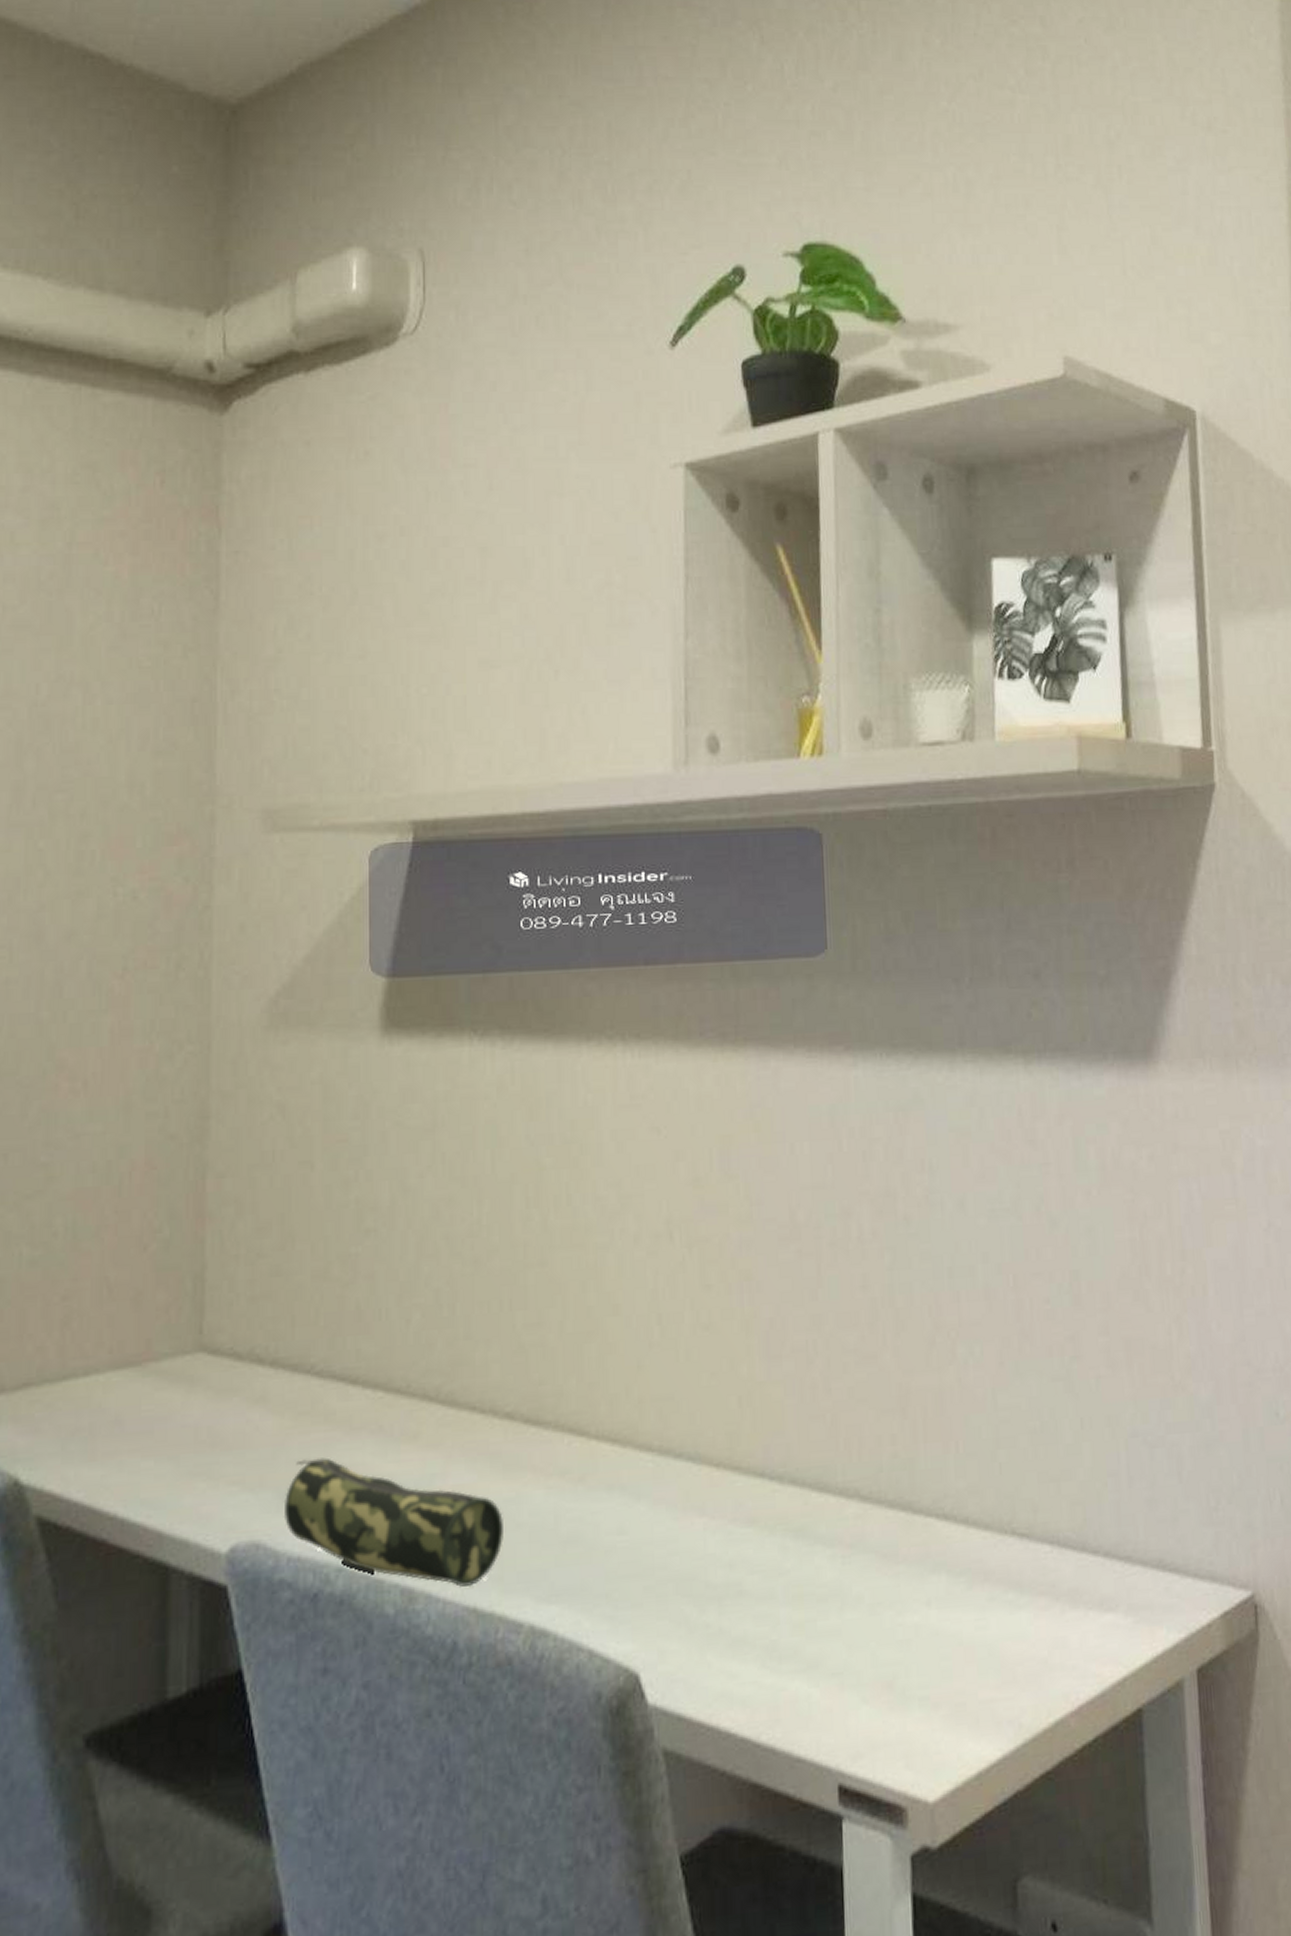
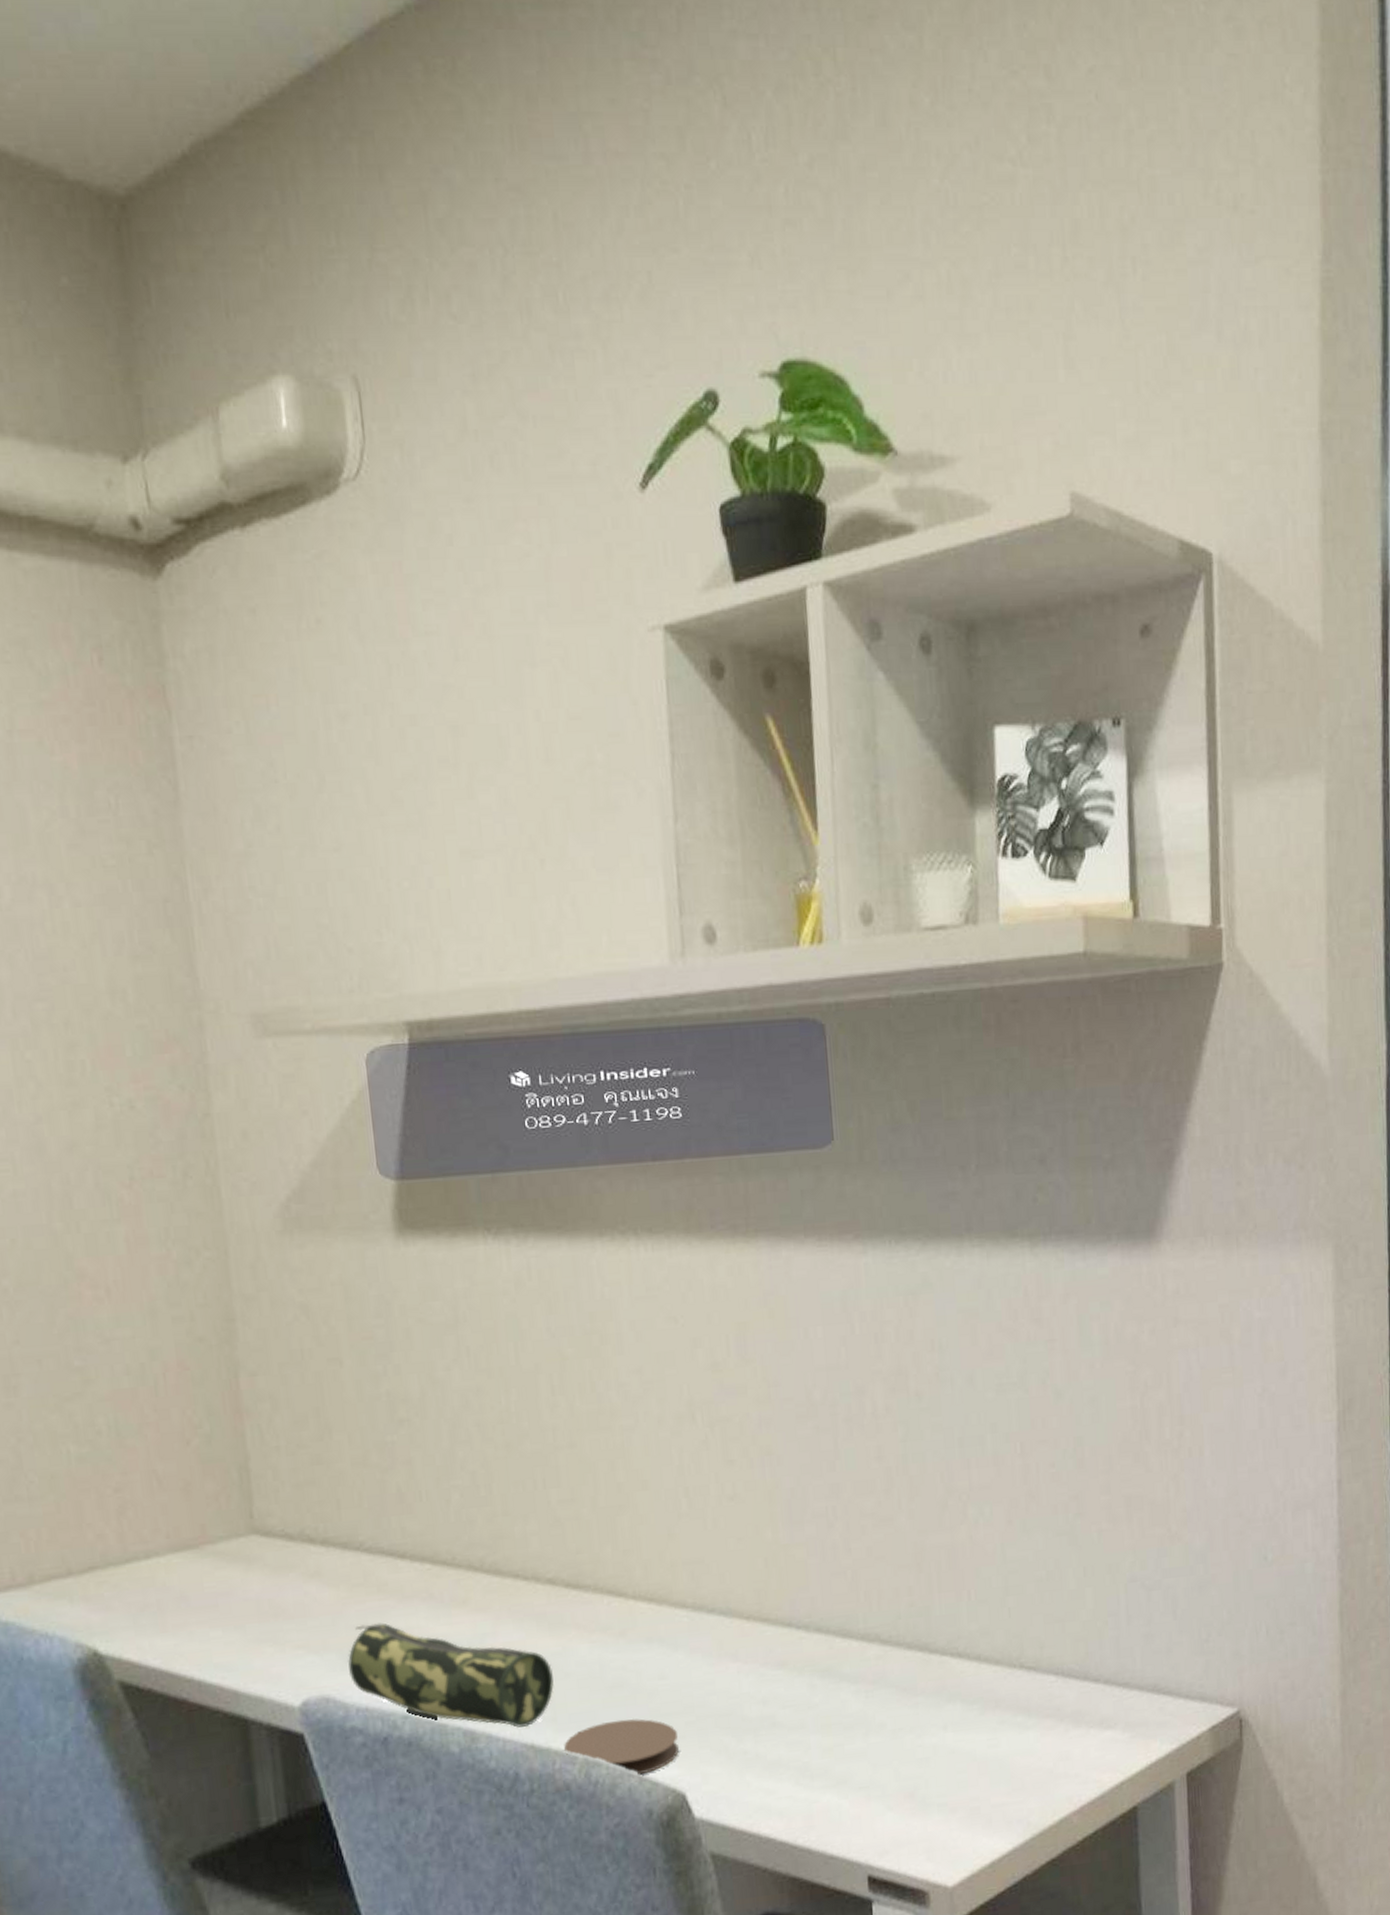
coaster: none [508,1580,634,1650] -> present [563,1718,679,1775]

